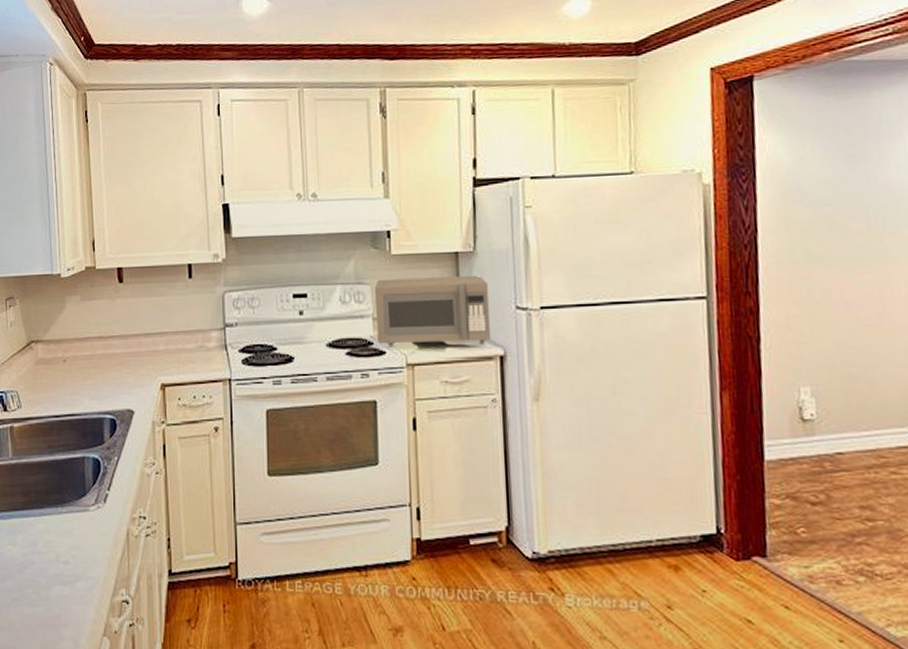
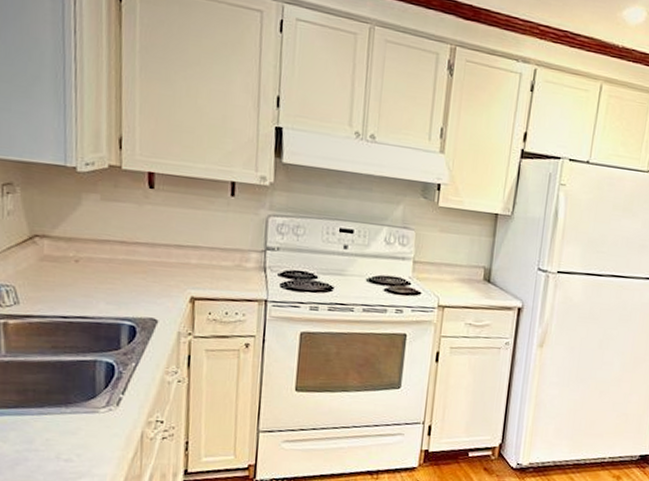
microwave: present [374,276,492,347] -> none [415,227,519,296]

